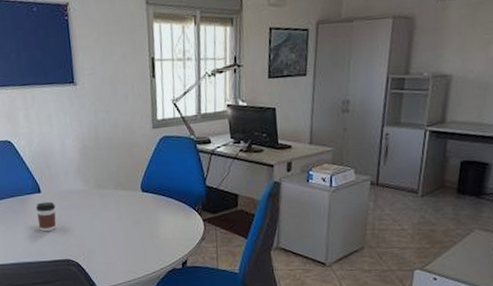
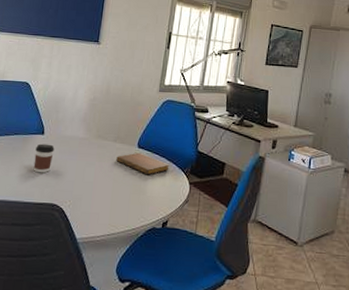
notebook: none [121,196,179,219] -> present [116,152,170,175]

